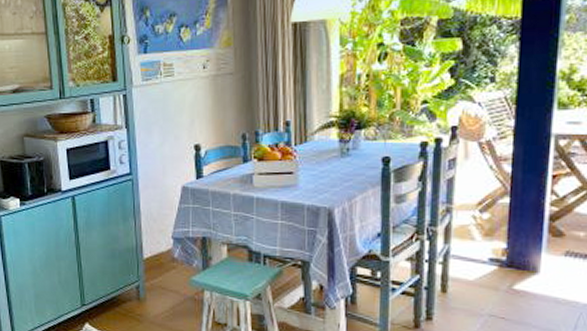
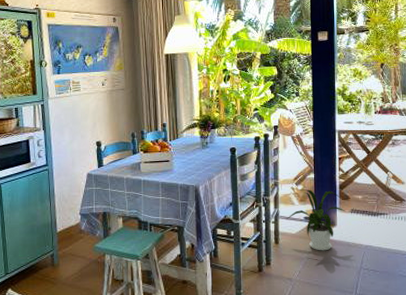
house plant: none [460,219,556,308] -> present [286,189,345,251]

